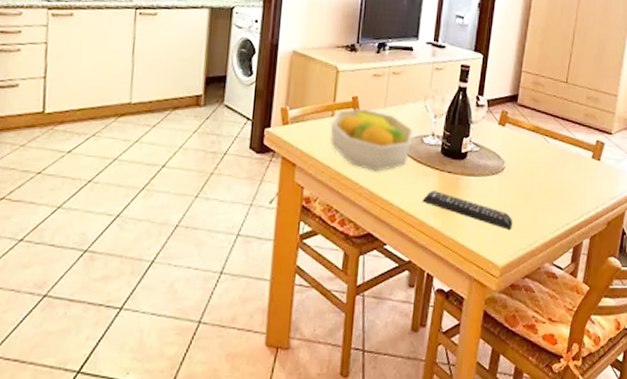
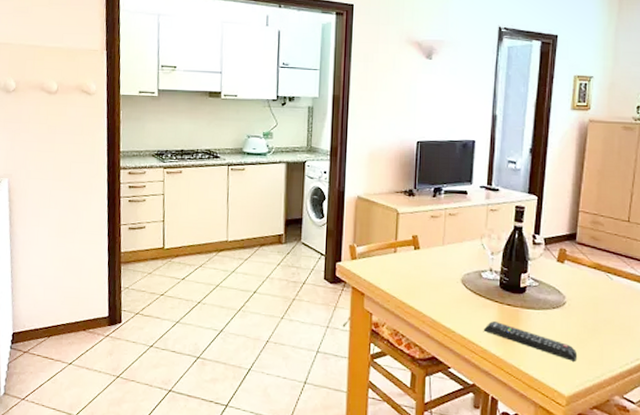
fruit bowl: present [329,108,414,172] -> none [393,245,472,302]

